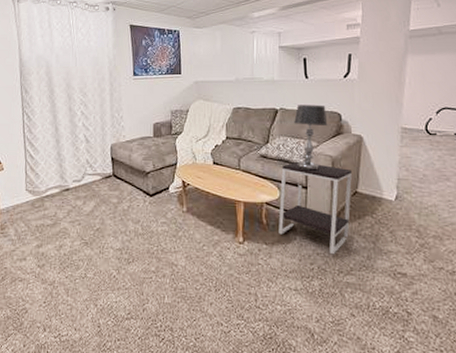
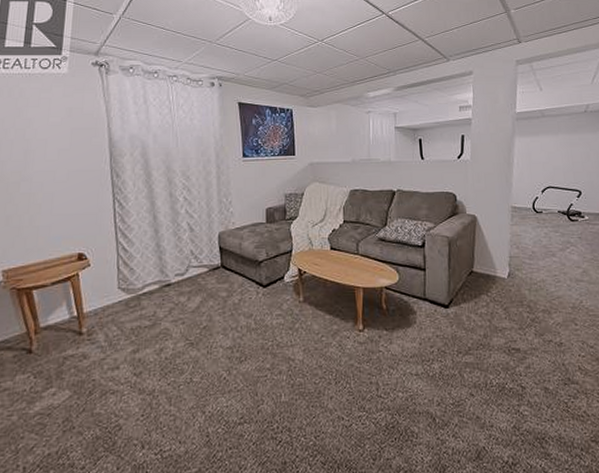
side table: present [278,161,353,255] -> none [398,243,468,336]
table lamp: present [293,105,328,171] -> none [410,185,444,252]

